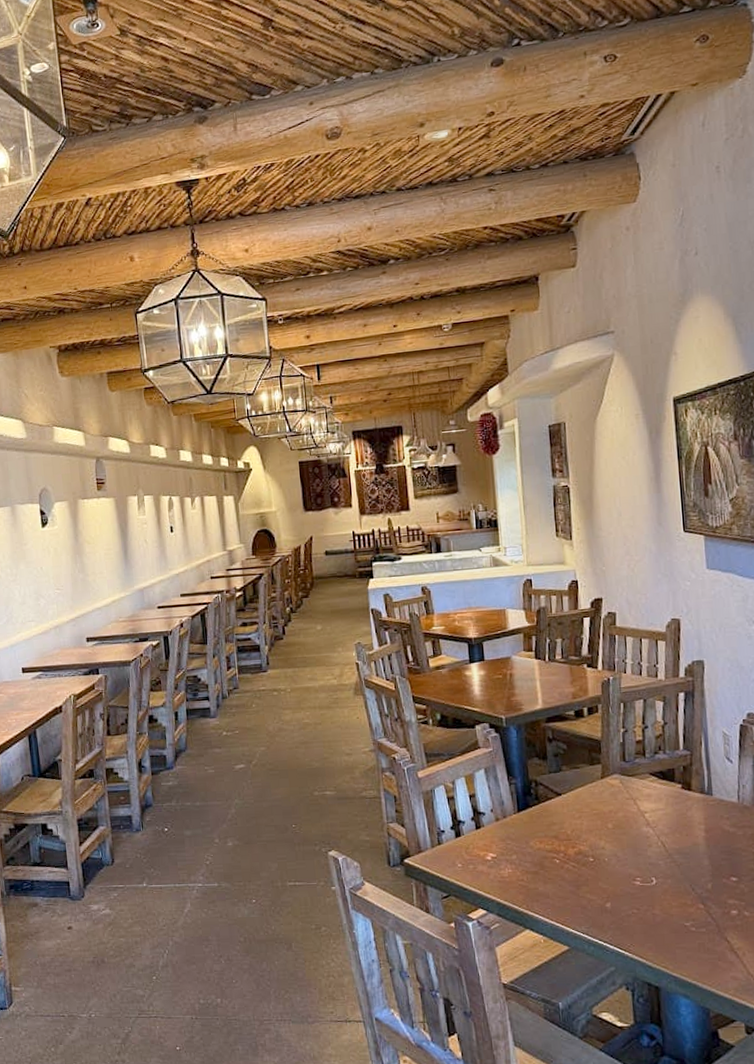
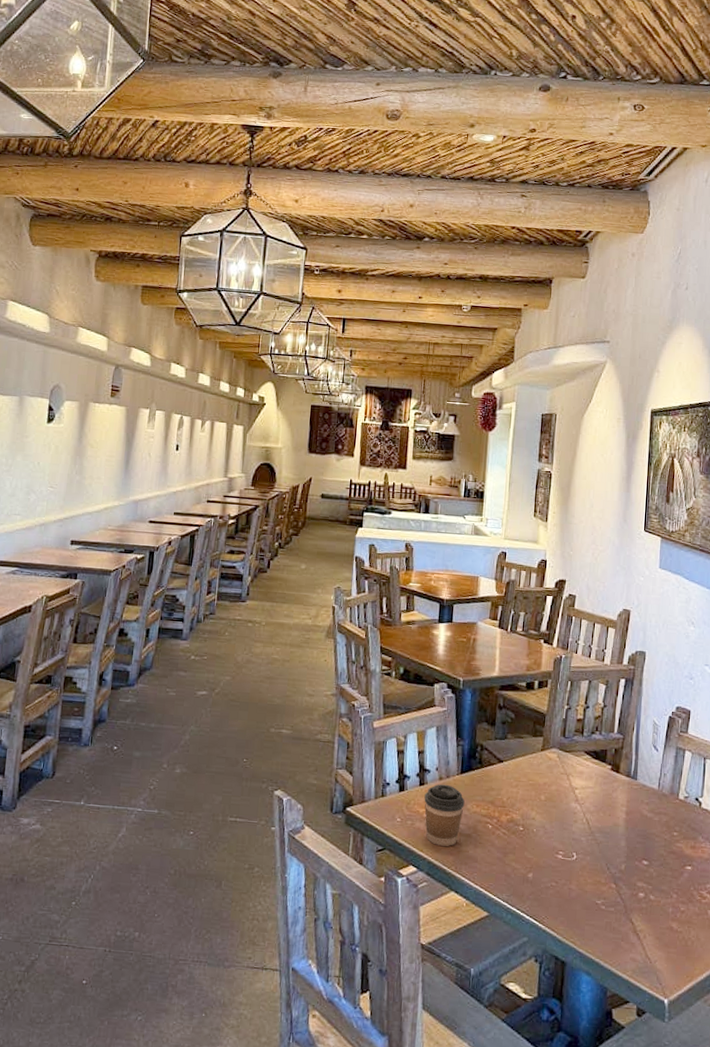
coffee cup: none [483,824,527,886] -> present [424,784,465,846]

